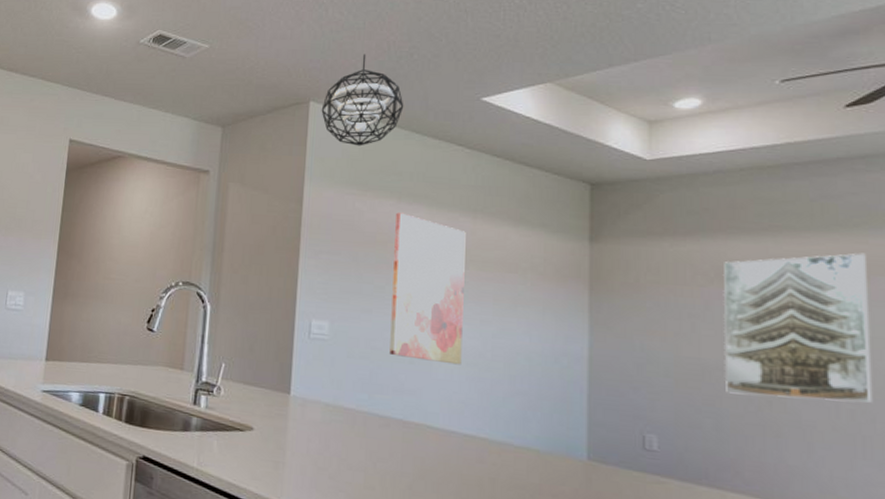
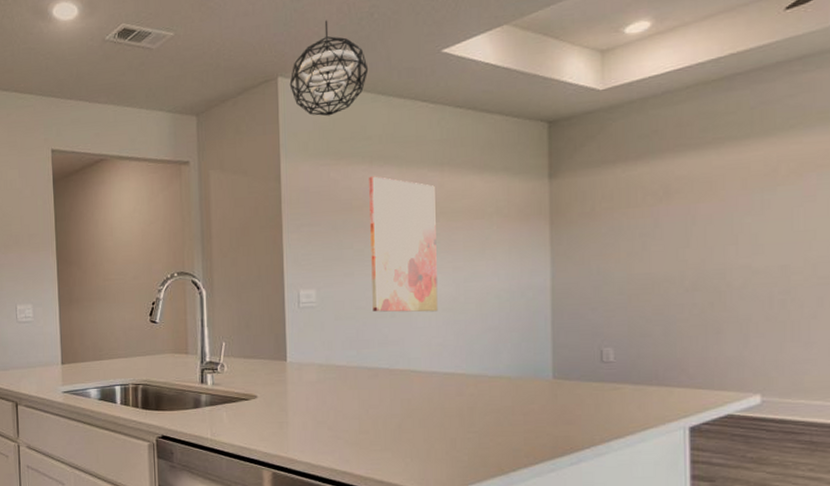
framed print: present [724,253,872,403] -> none [672,152,800,301]

